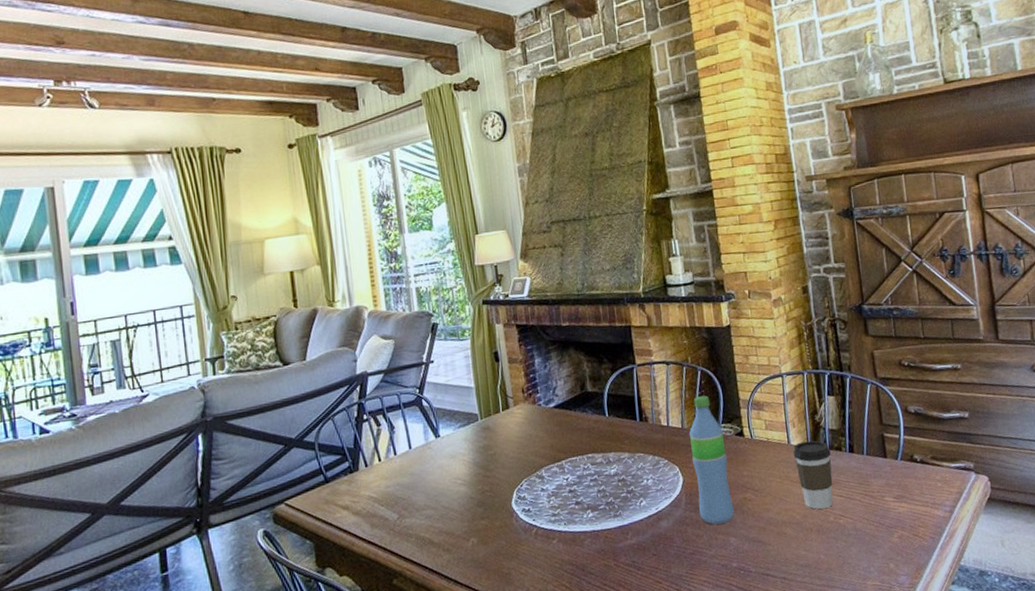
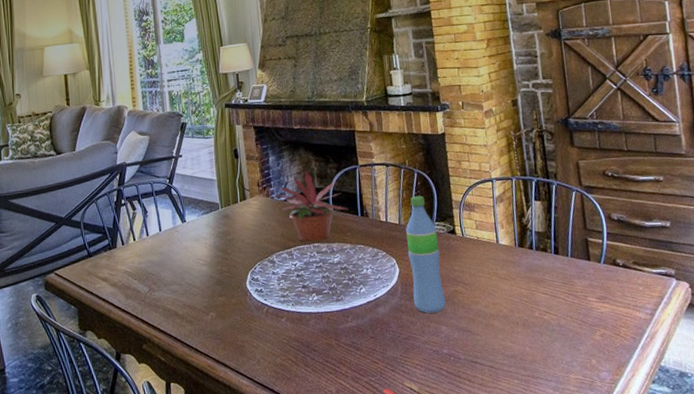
potted plant: none [542,371,626,454] -> present [275,169,349,242]
coffee cup: present [792,440,833,510] -> none [501,241,539,305]

